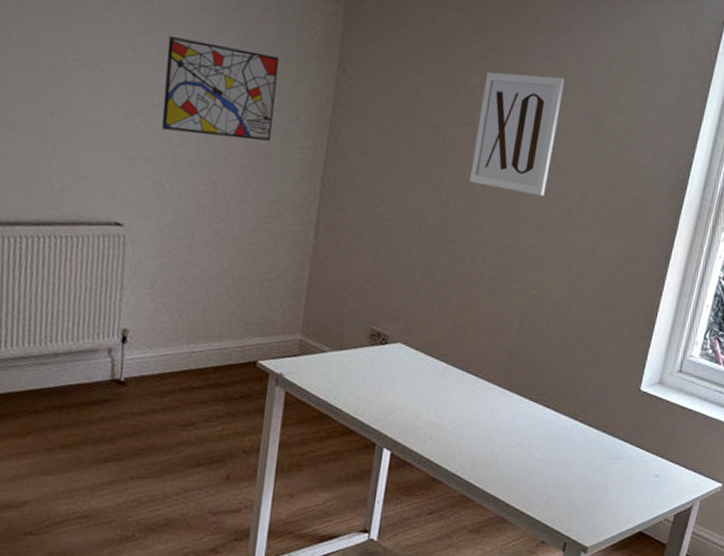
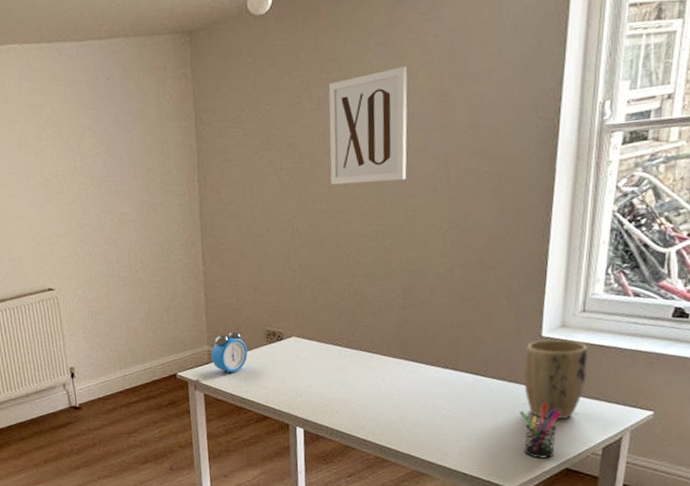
wall art: present [161,36,279,141] -> none [58,126,151,209]
alarm clock: none [302,323,346,372] -> present [211,331,248,374]
pen holder: none [605,459,645,519] -> present [519,402,561,459]
plant pot: none [616,393,678,479] -> present [524,339,588,419]

